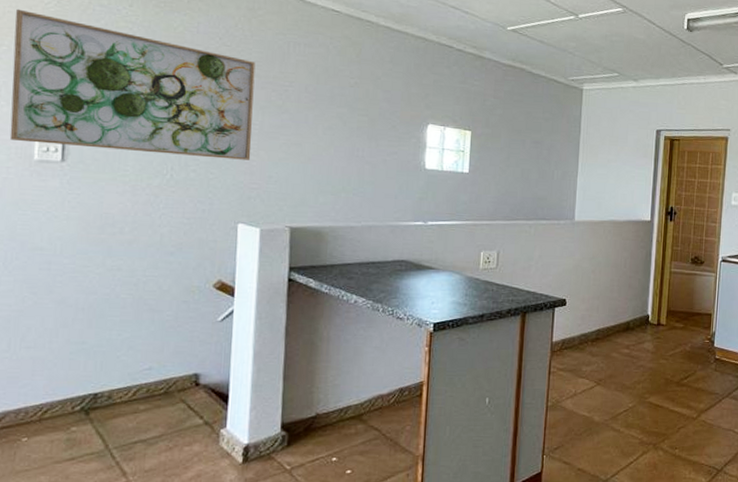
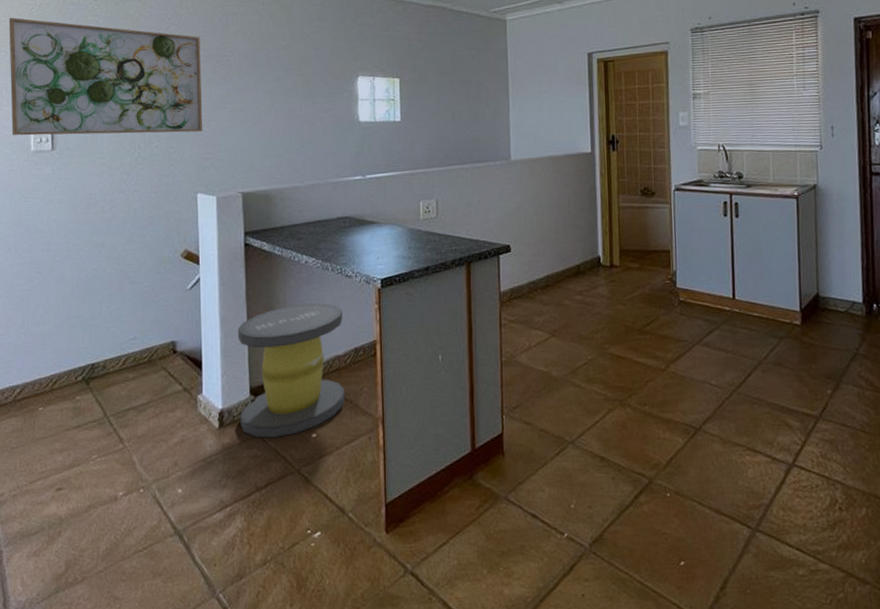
stool: none [267,342,390,473] -> present [237,303,345,438]

